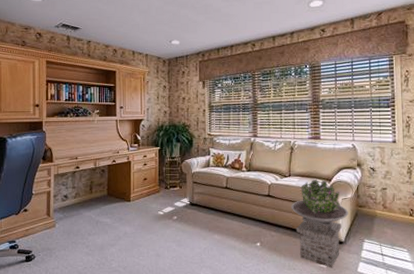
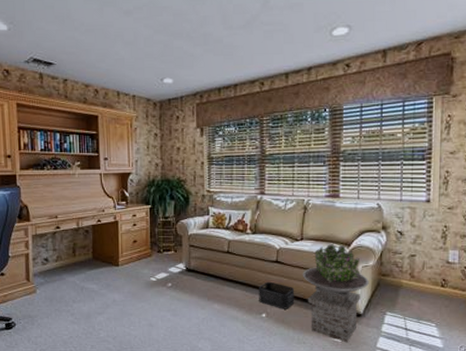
storage bin: none [253,213,285,239] -> present [259,281,295,309]

